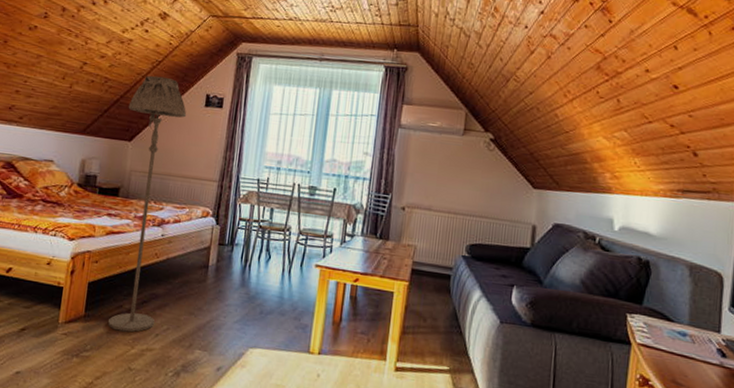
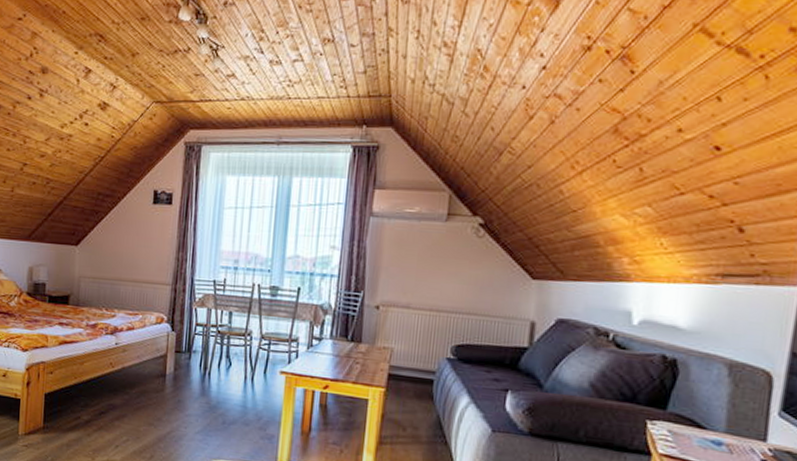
floor lamp: present [108,75,187,333] -> none [67,173,134,444]

